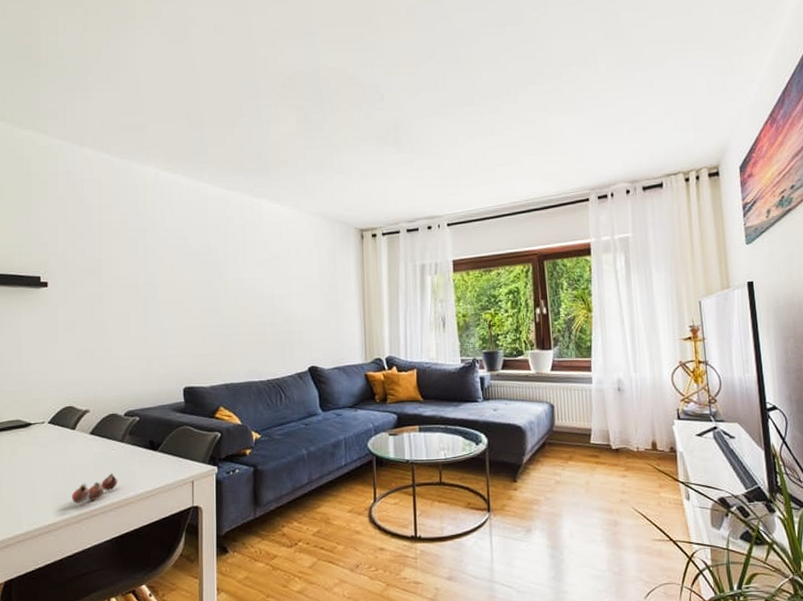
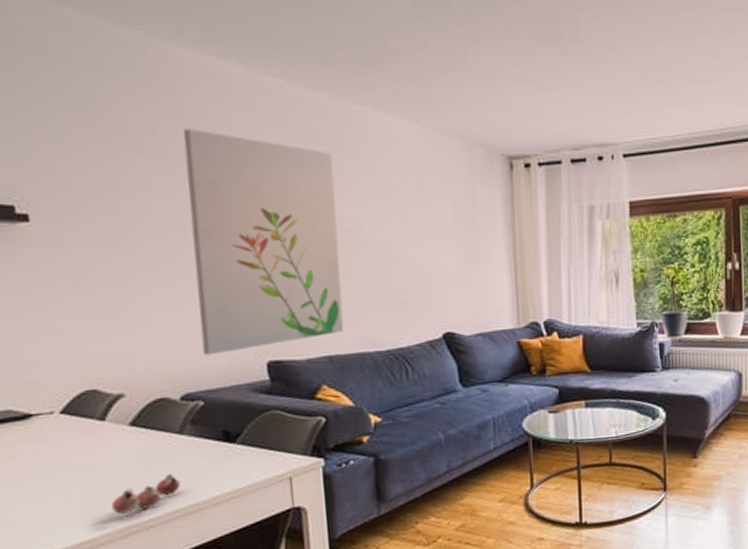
wall art: none [142,221,238,382] -> present [183,129,344,355]

